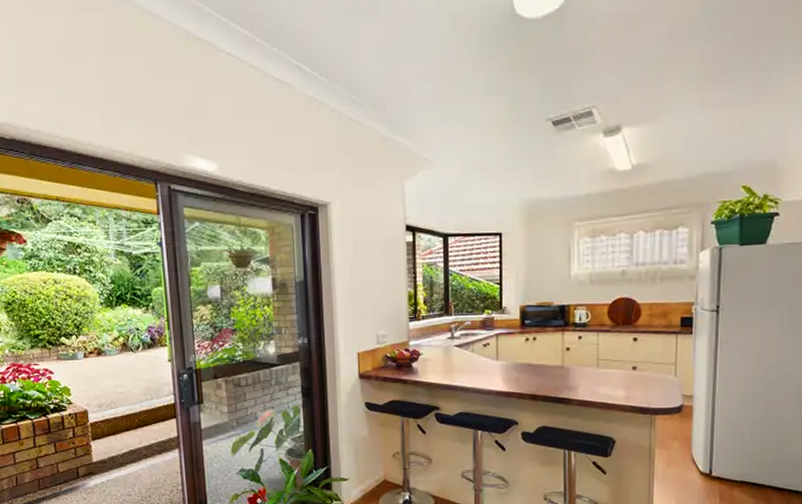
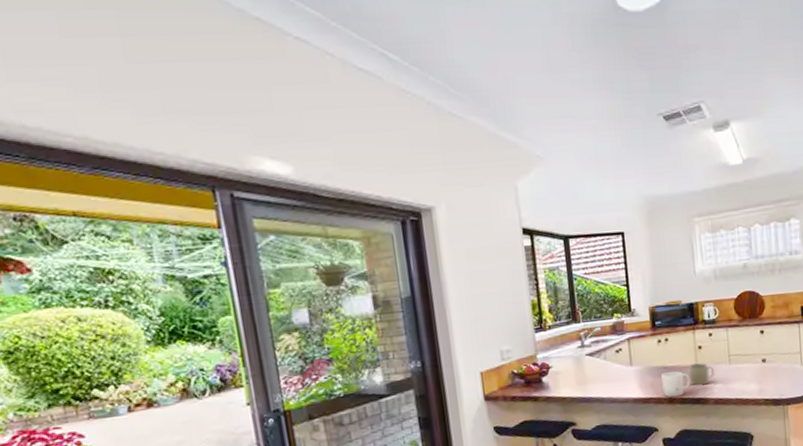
mug: none [526,369,555,394] -> present [661,371,691,398]
mug: none [555,364,580,386] -> present [689,363,714,387]

